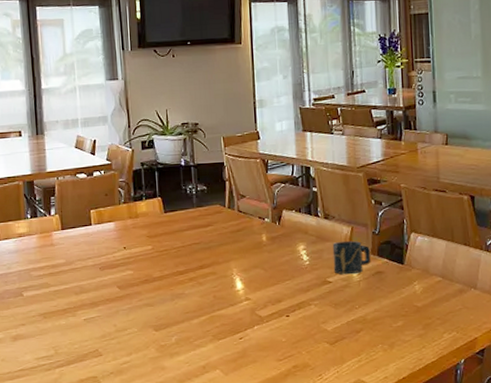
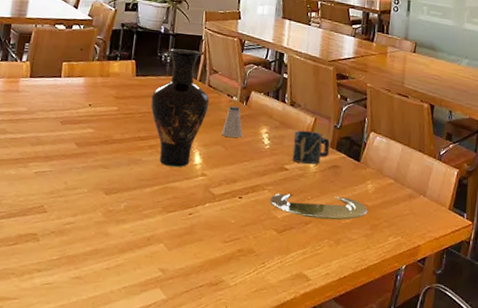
vase: none [183,178,242,296] -> present [151,48,210,168]
saltshaker: none [259,228,280,259] -> present [222,106,243,138]
plate: none [318,301,419,326] -> present [270,193,368,220]

